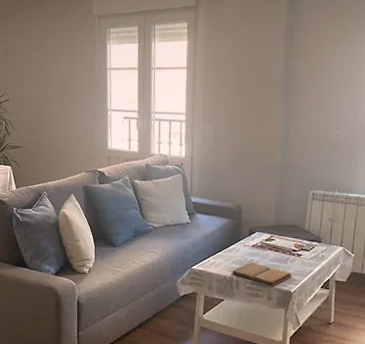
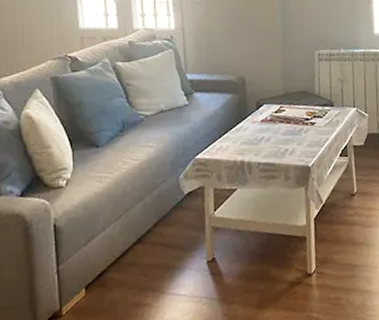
book: present [231,262,293,286] -> none [241,139,309,163]

